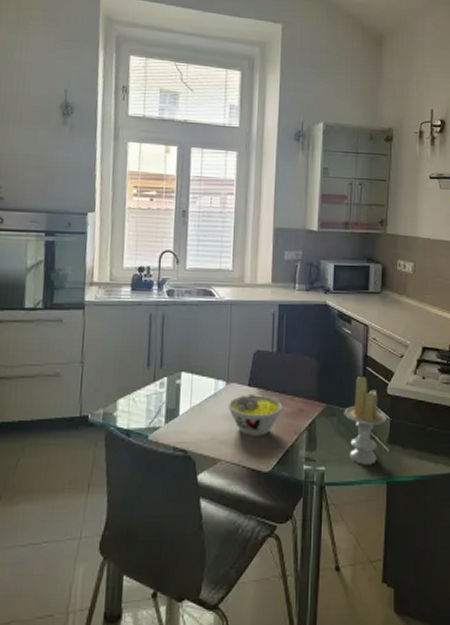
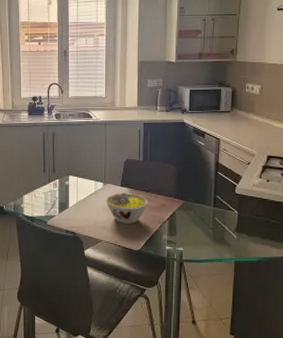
candle: present [343,377,387,465] -> none [198,180,235,248]

